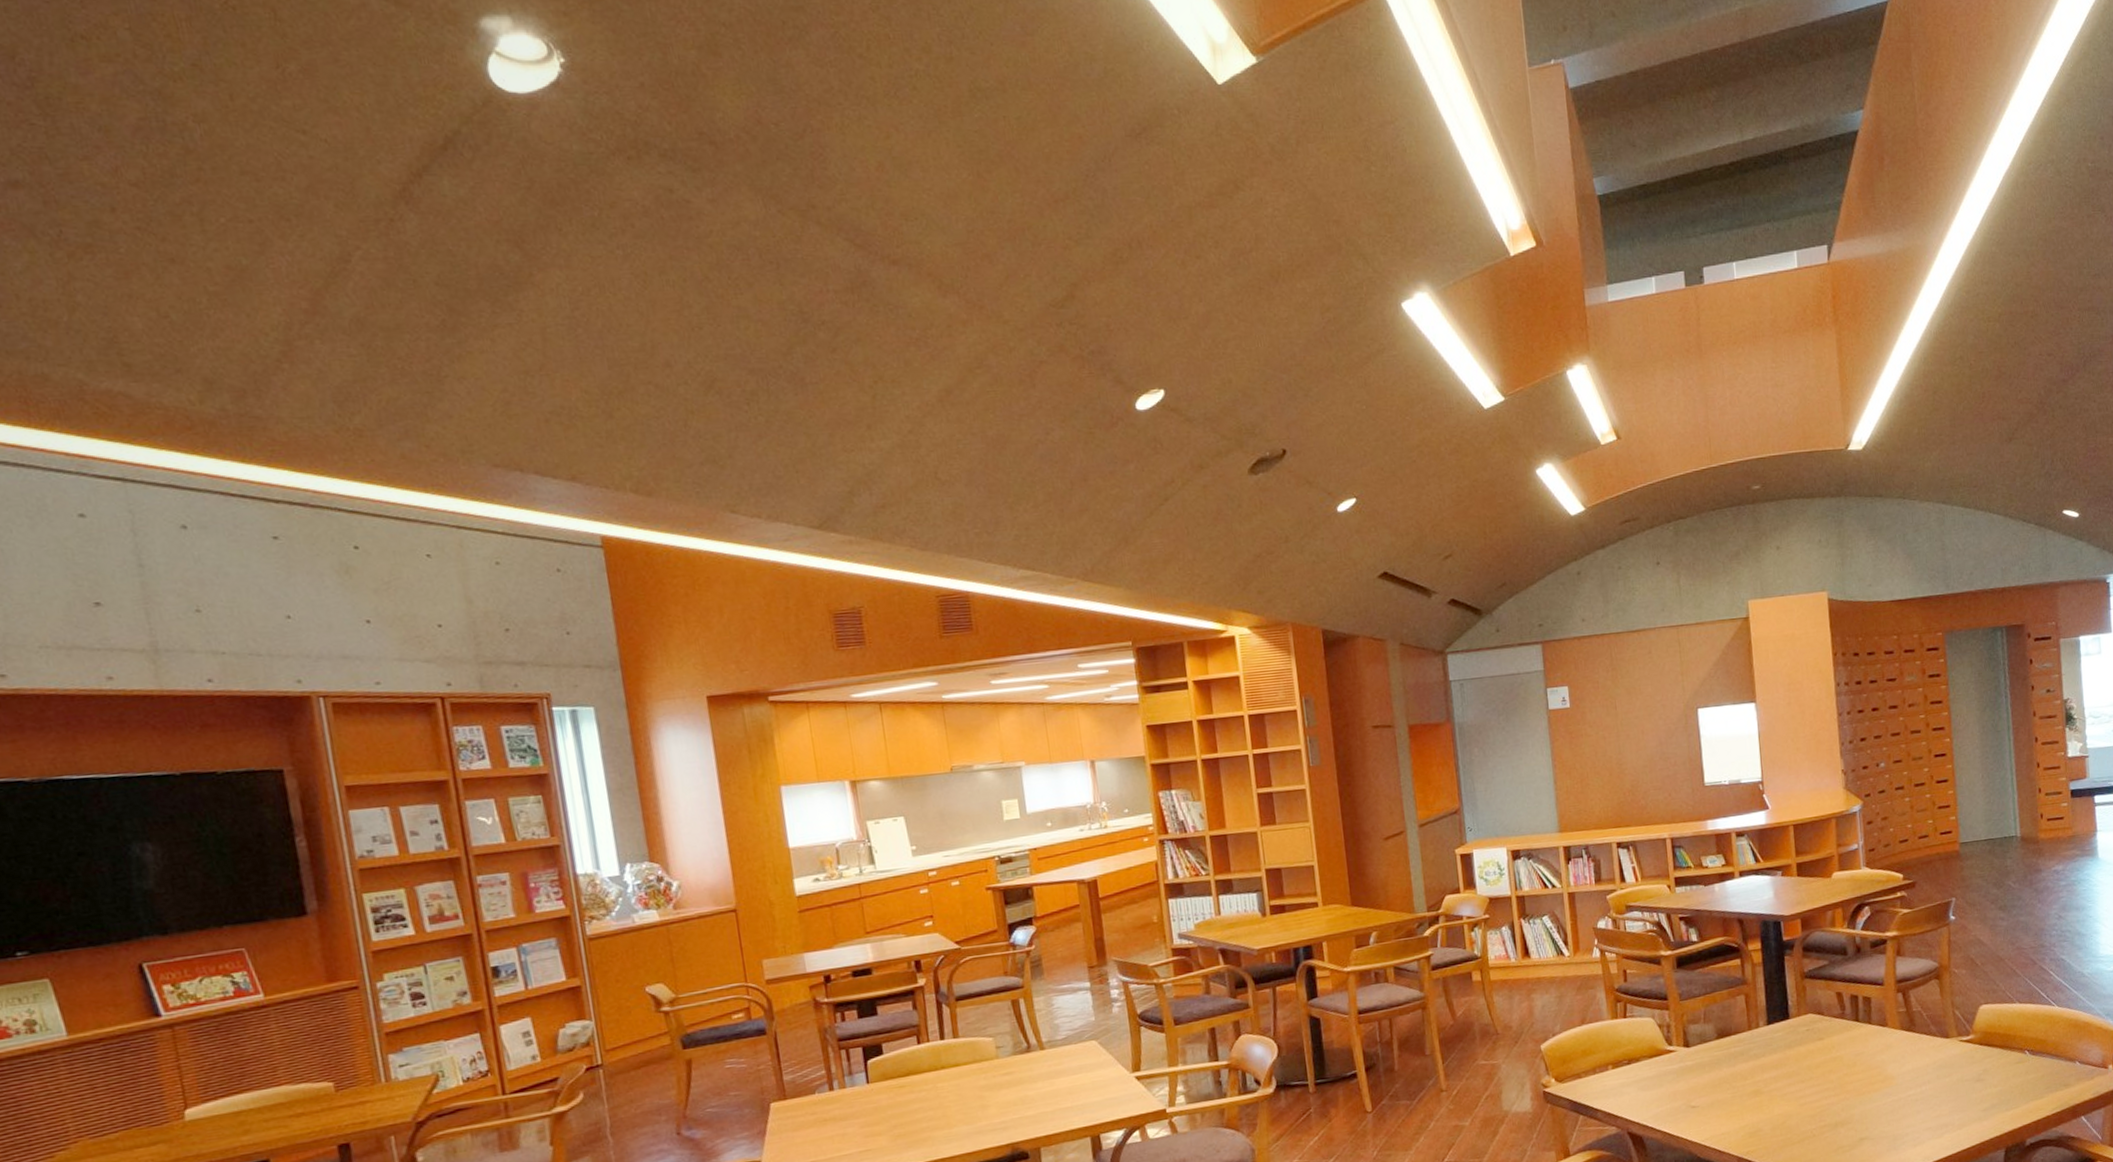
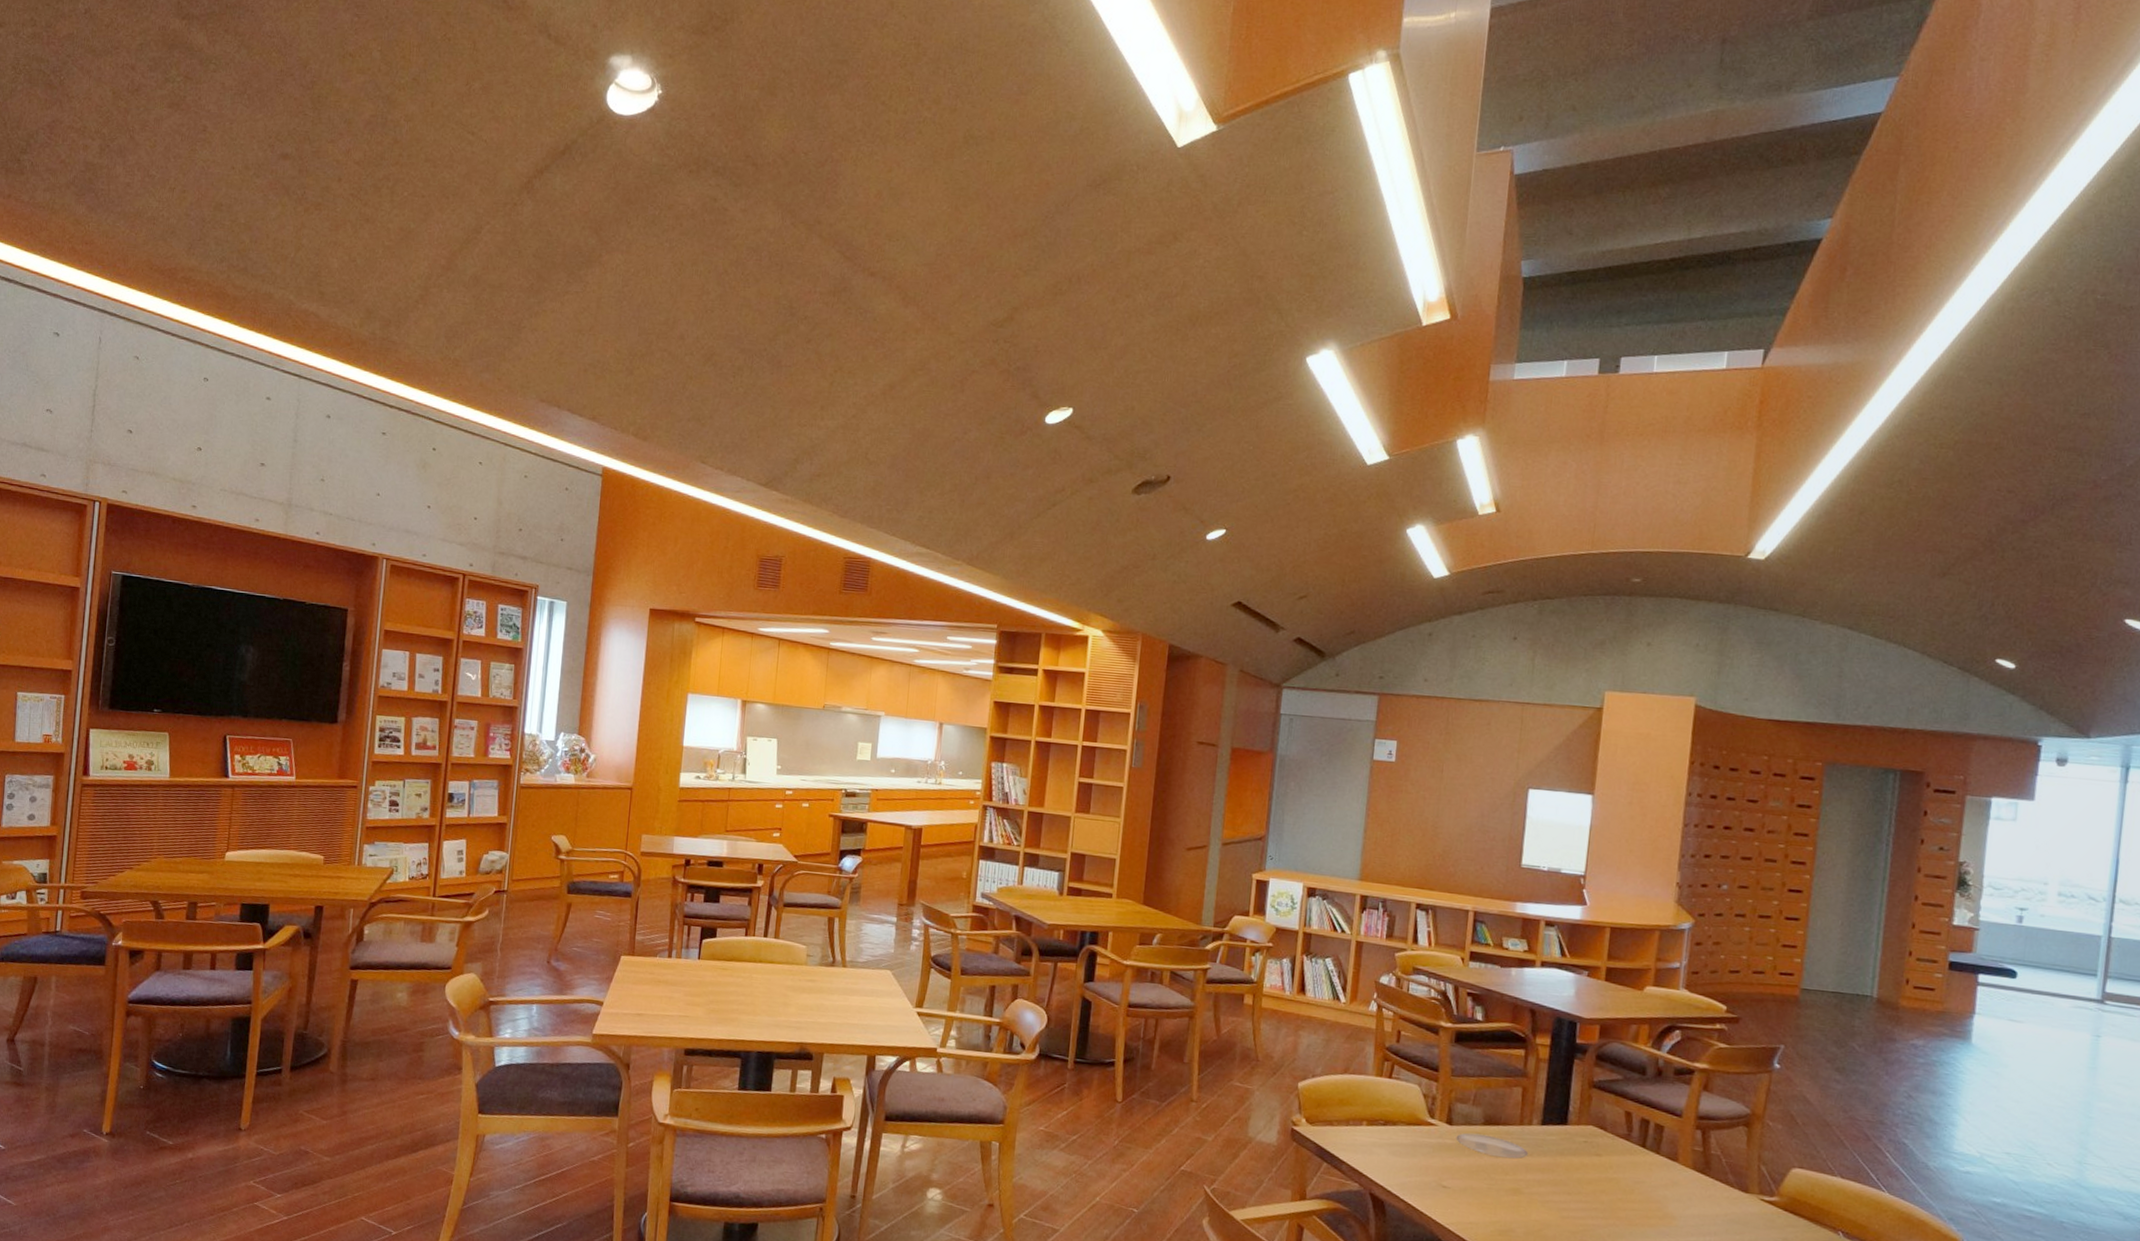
plate: none [1695,1047,1761,1067] -> present [1455,1133,1529,1160]

